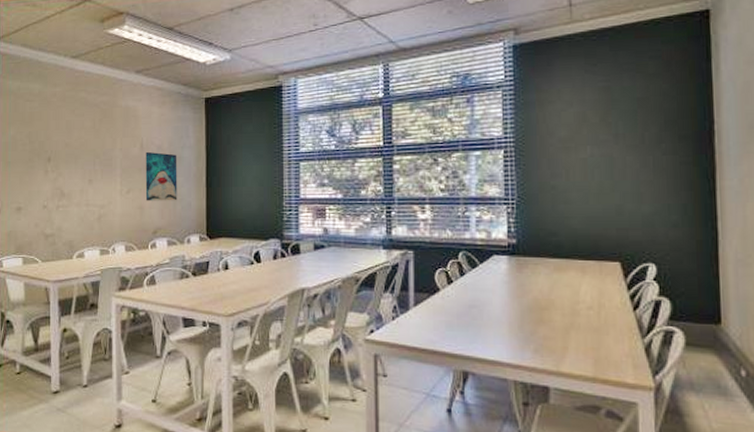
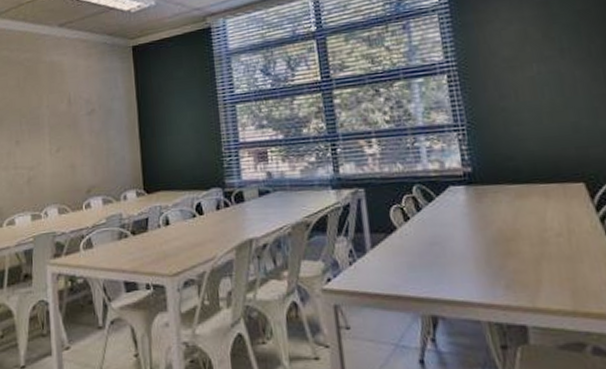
wall art: present [145,151,178,201] -> none [73,106,110,159]

